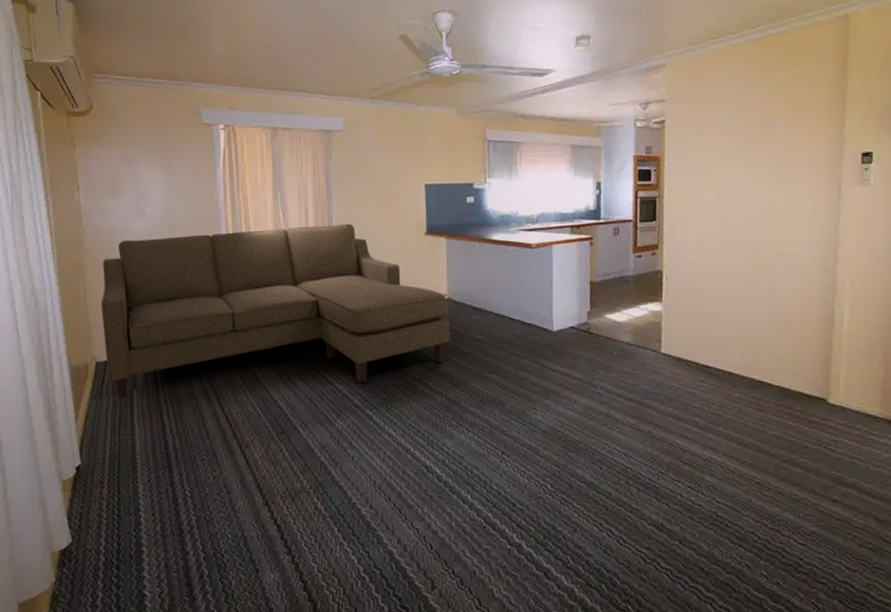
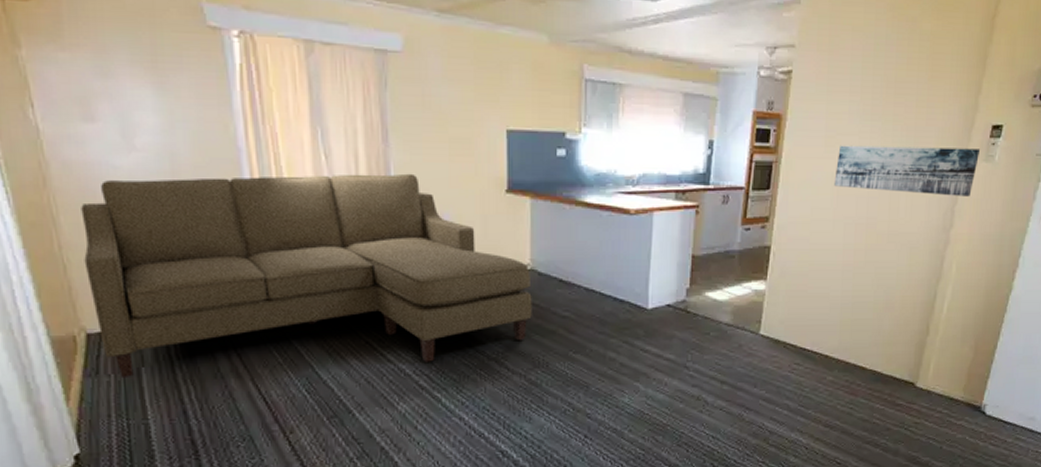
wall art: none [715,174,855,218] -> present [834,145,981,197]

